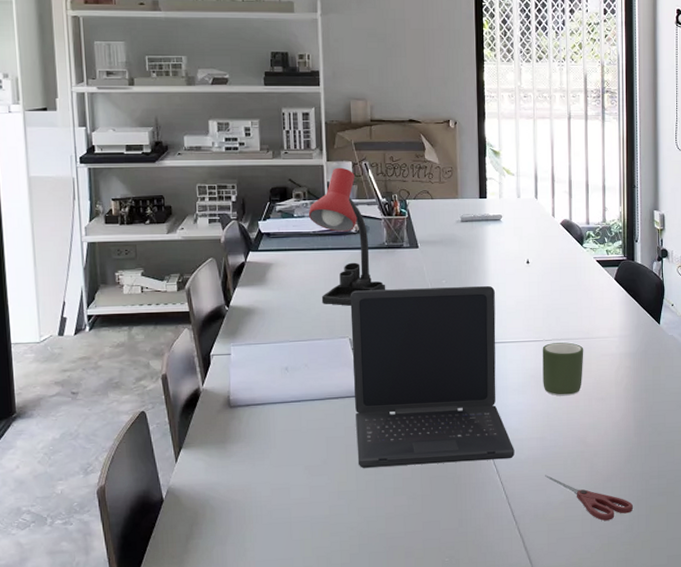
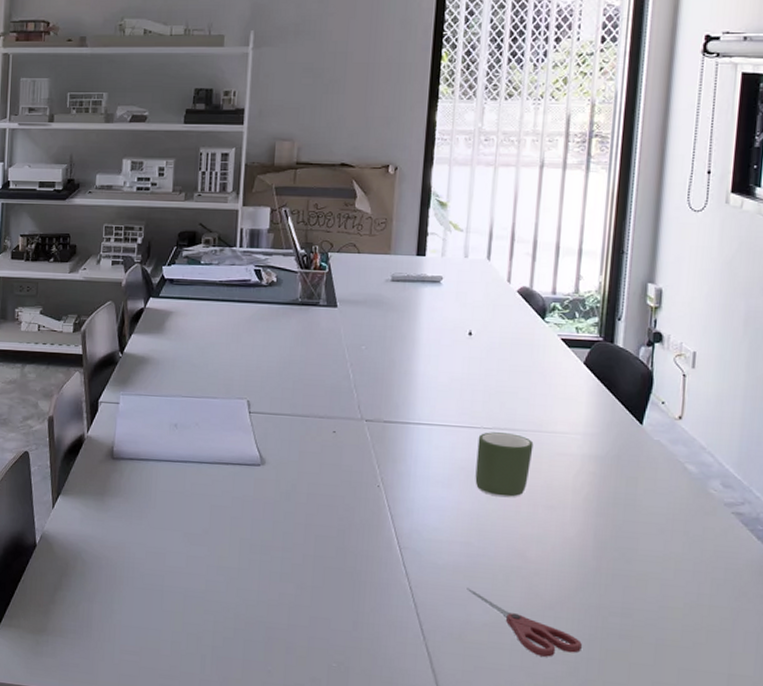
desk lamp: present [308,167,386,306] -> none [216,213,295,365]
laptop: present [350,285,515,468] -> none [243,348,431,562]

